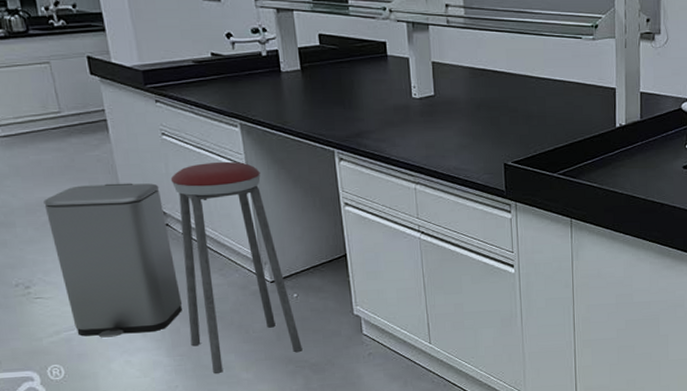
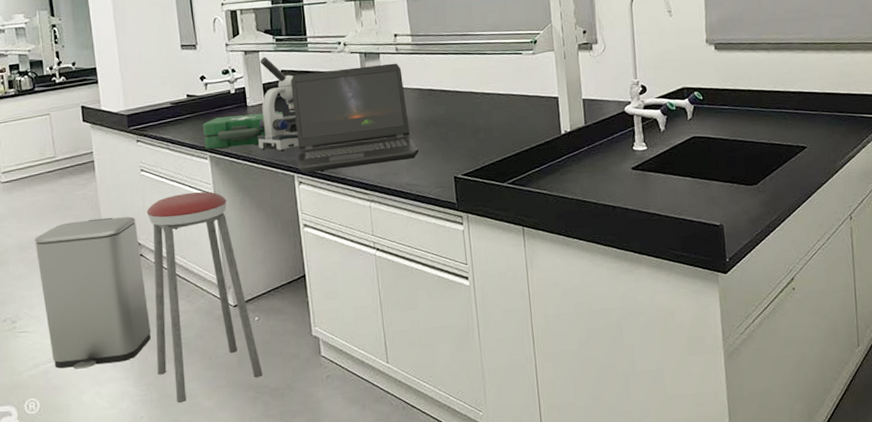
first-aid kit: none [230,81,322,116] -> present [202,112,283,149]
microscope: none [293,17,339,124] -> present [257,56,299,152]
laptop computer: none [330,37,469,150] -> present [291,63,419,174]

